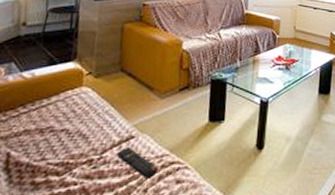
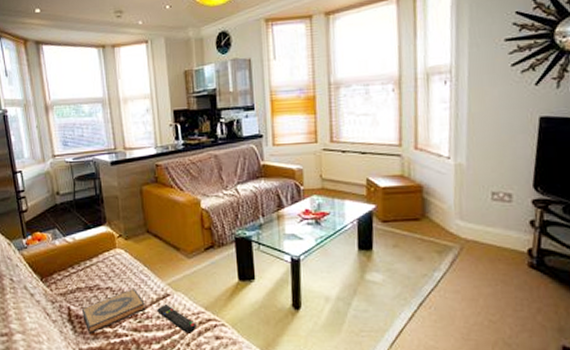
hardback book: none [24,131,105,184] -> present [82,289,145,334]

